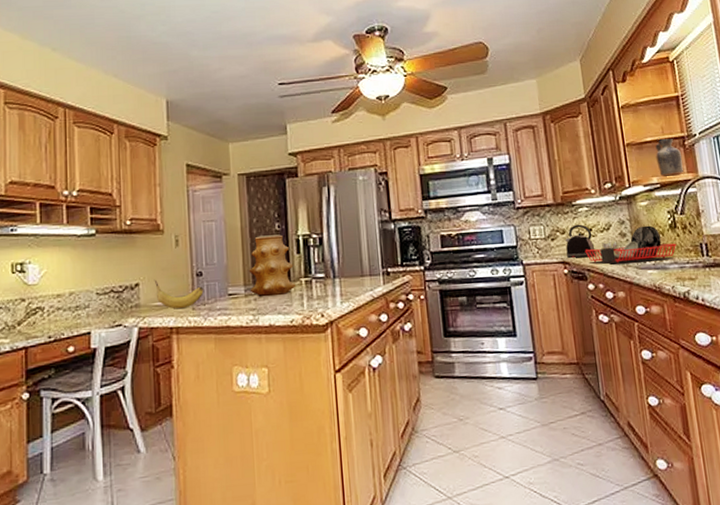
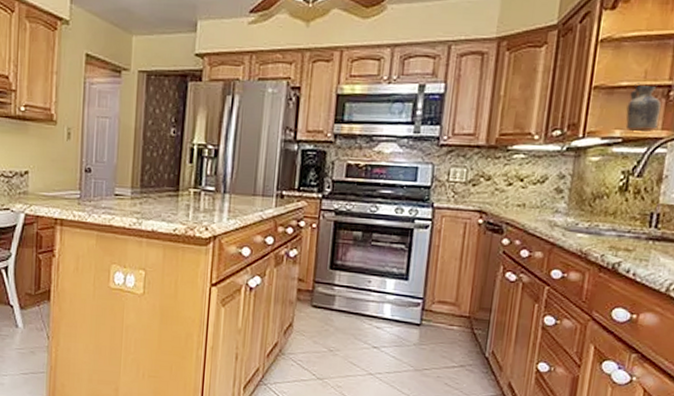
fruit: present [154,279,204,310] -> none [43,169,91,202]
vase: present [248,234,295,297] -> none [136,139,184,203]
kettle: present [565,224,596,259] -> none [485,172,523,210]
dish rack: present [585,225,677,265] -> none [508,184,622,226]

